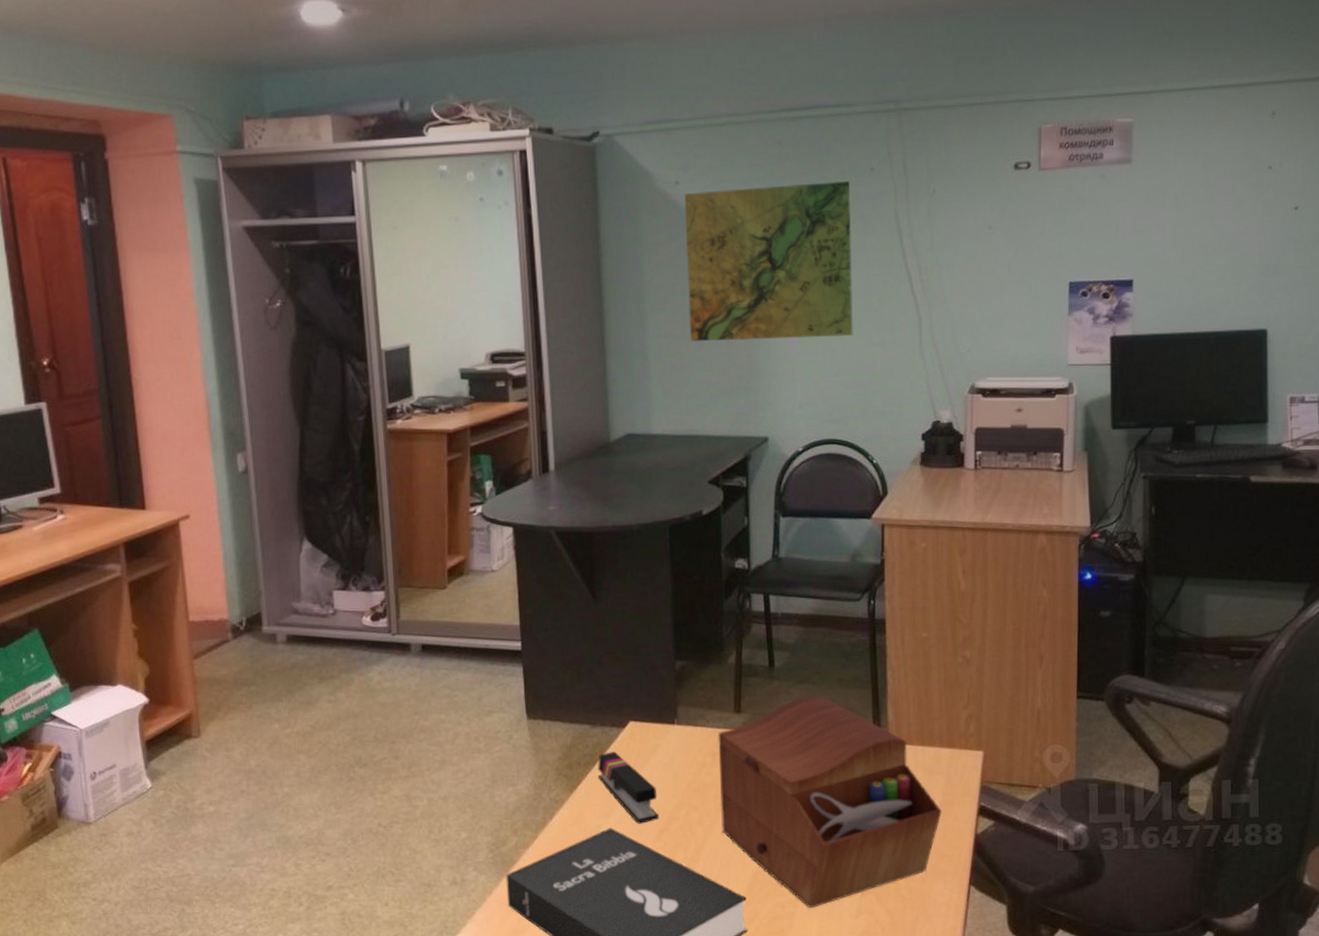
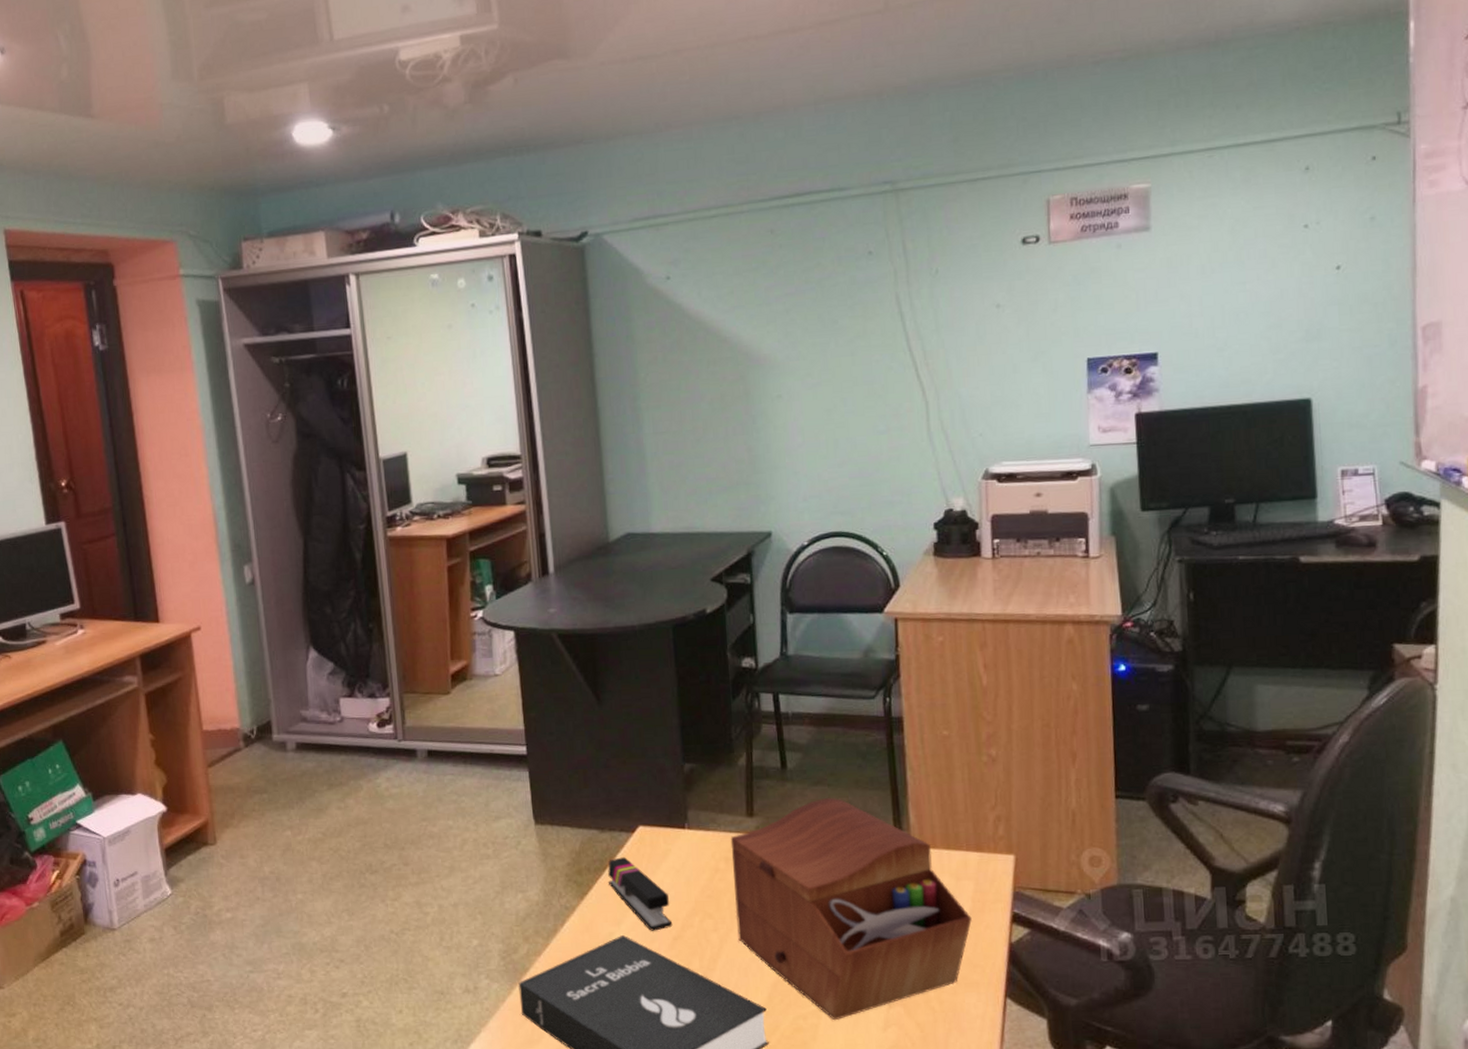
map: present [684,180,853,341] -> none [675,266,857,437]

